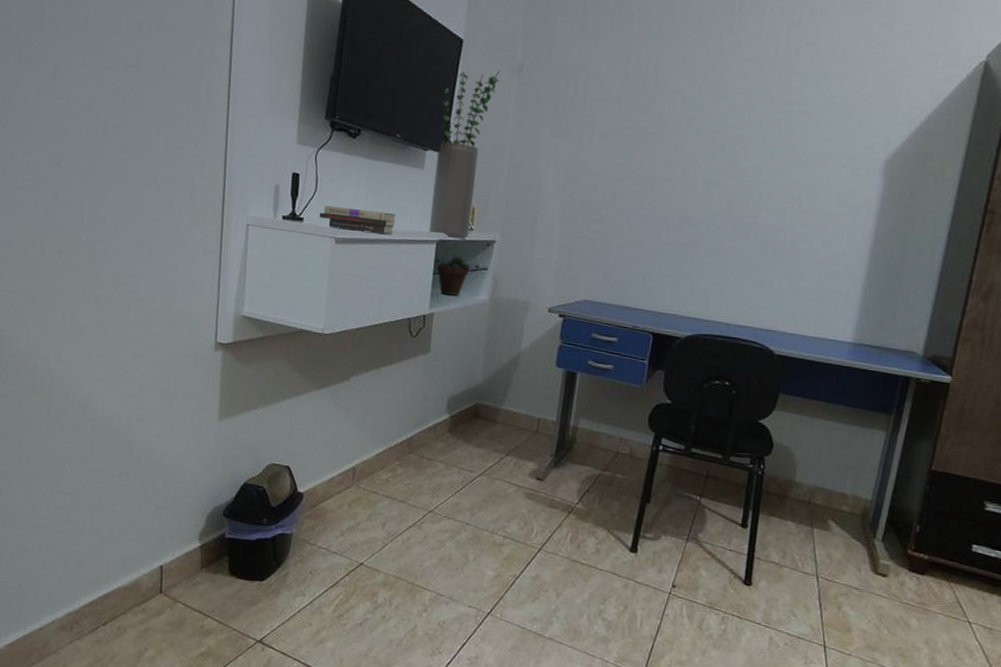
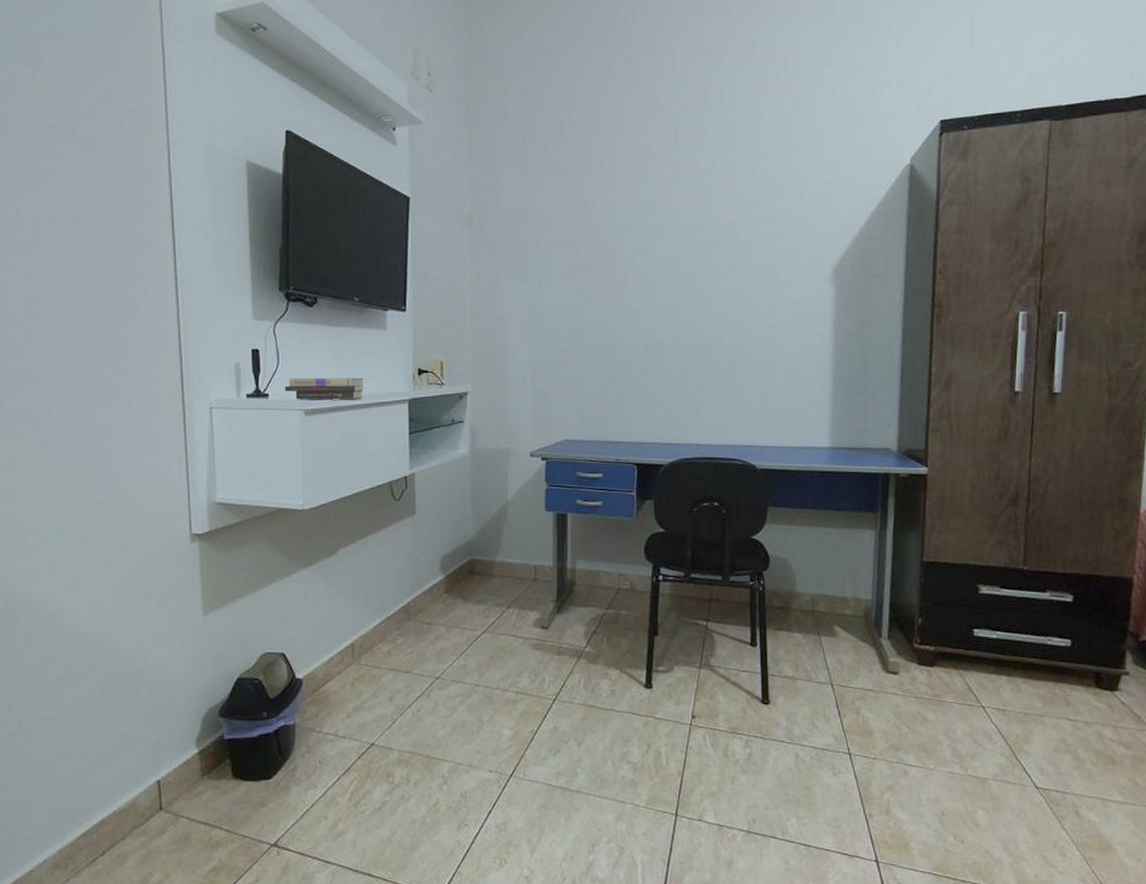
vase: present [428,71,501,240] -> none [397,224,451,396]
succulent plant: present [436,244,470,296] -> none [412,400,446,453]

